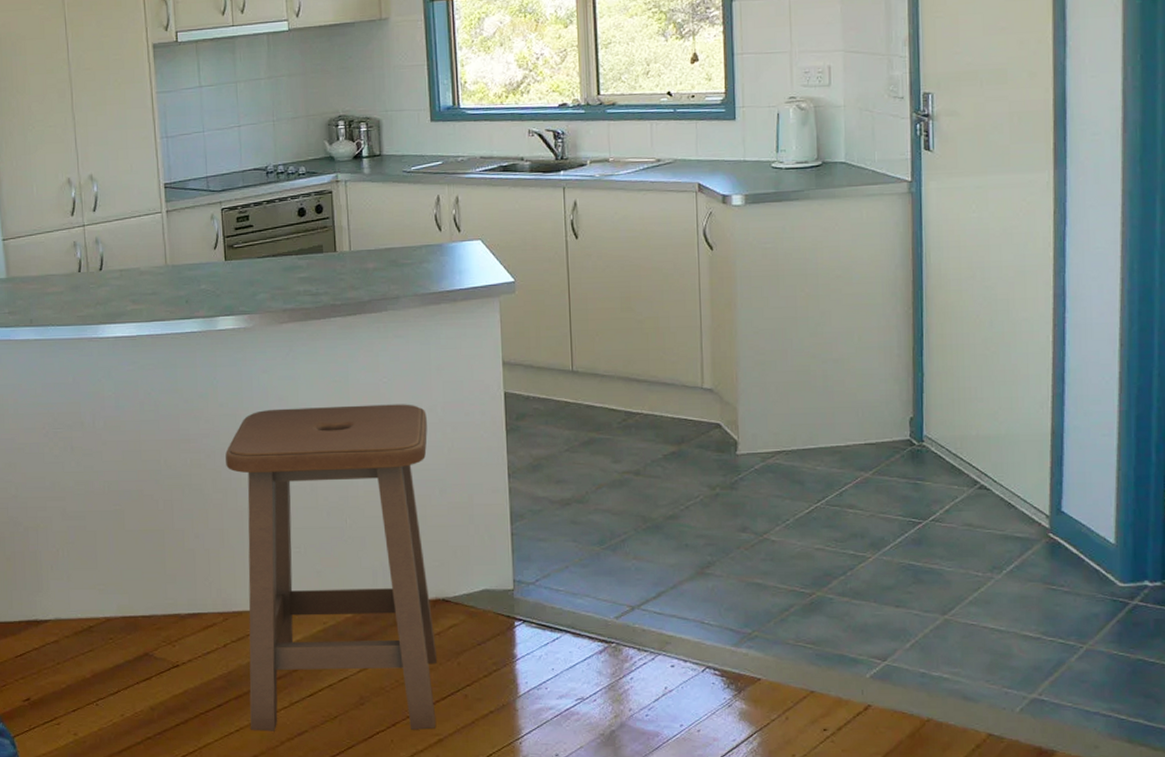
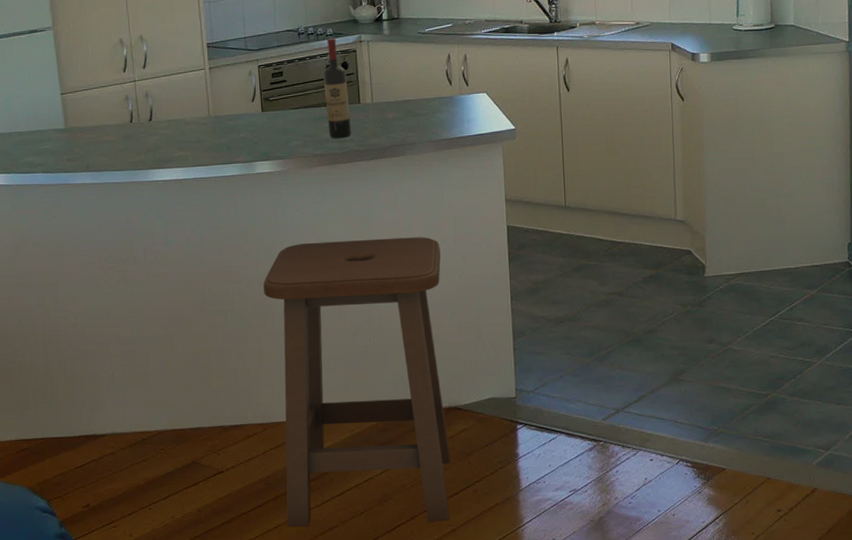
wine bottle: none [295,177,326,292] -> present [323,37,351,139]

